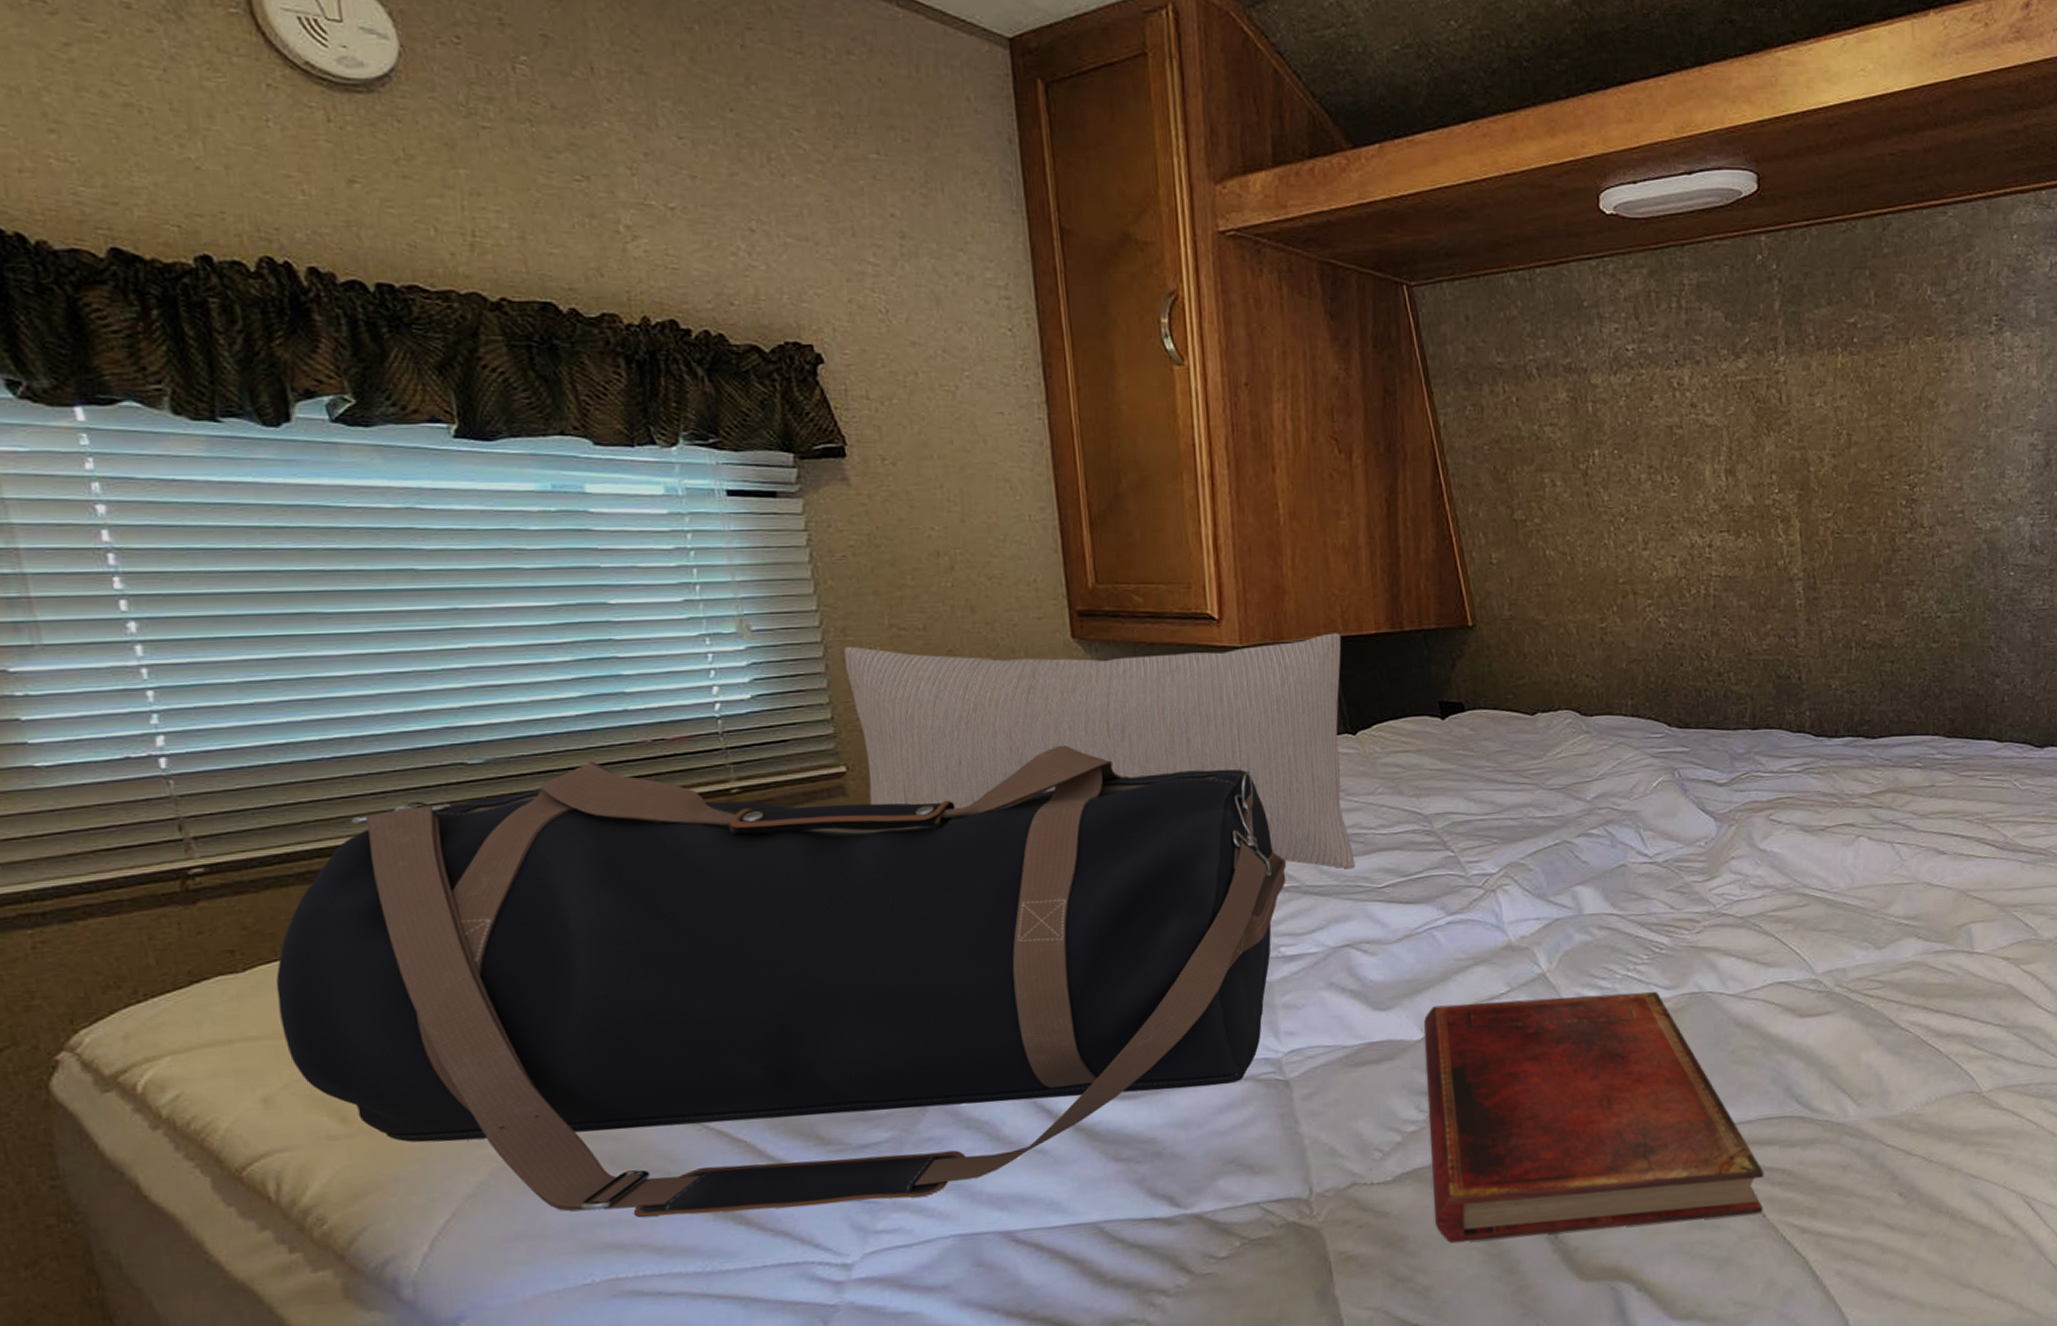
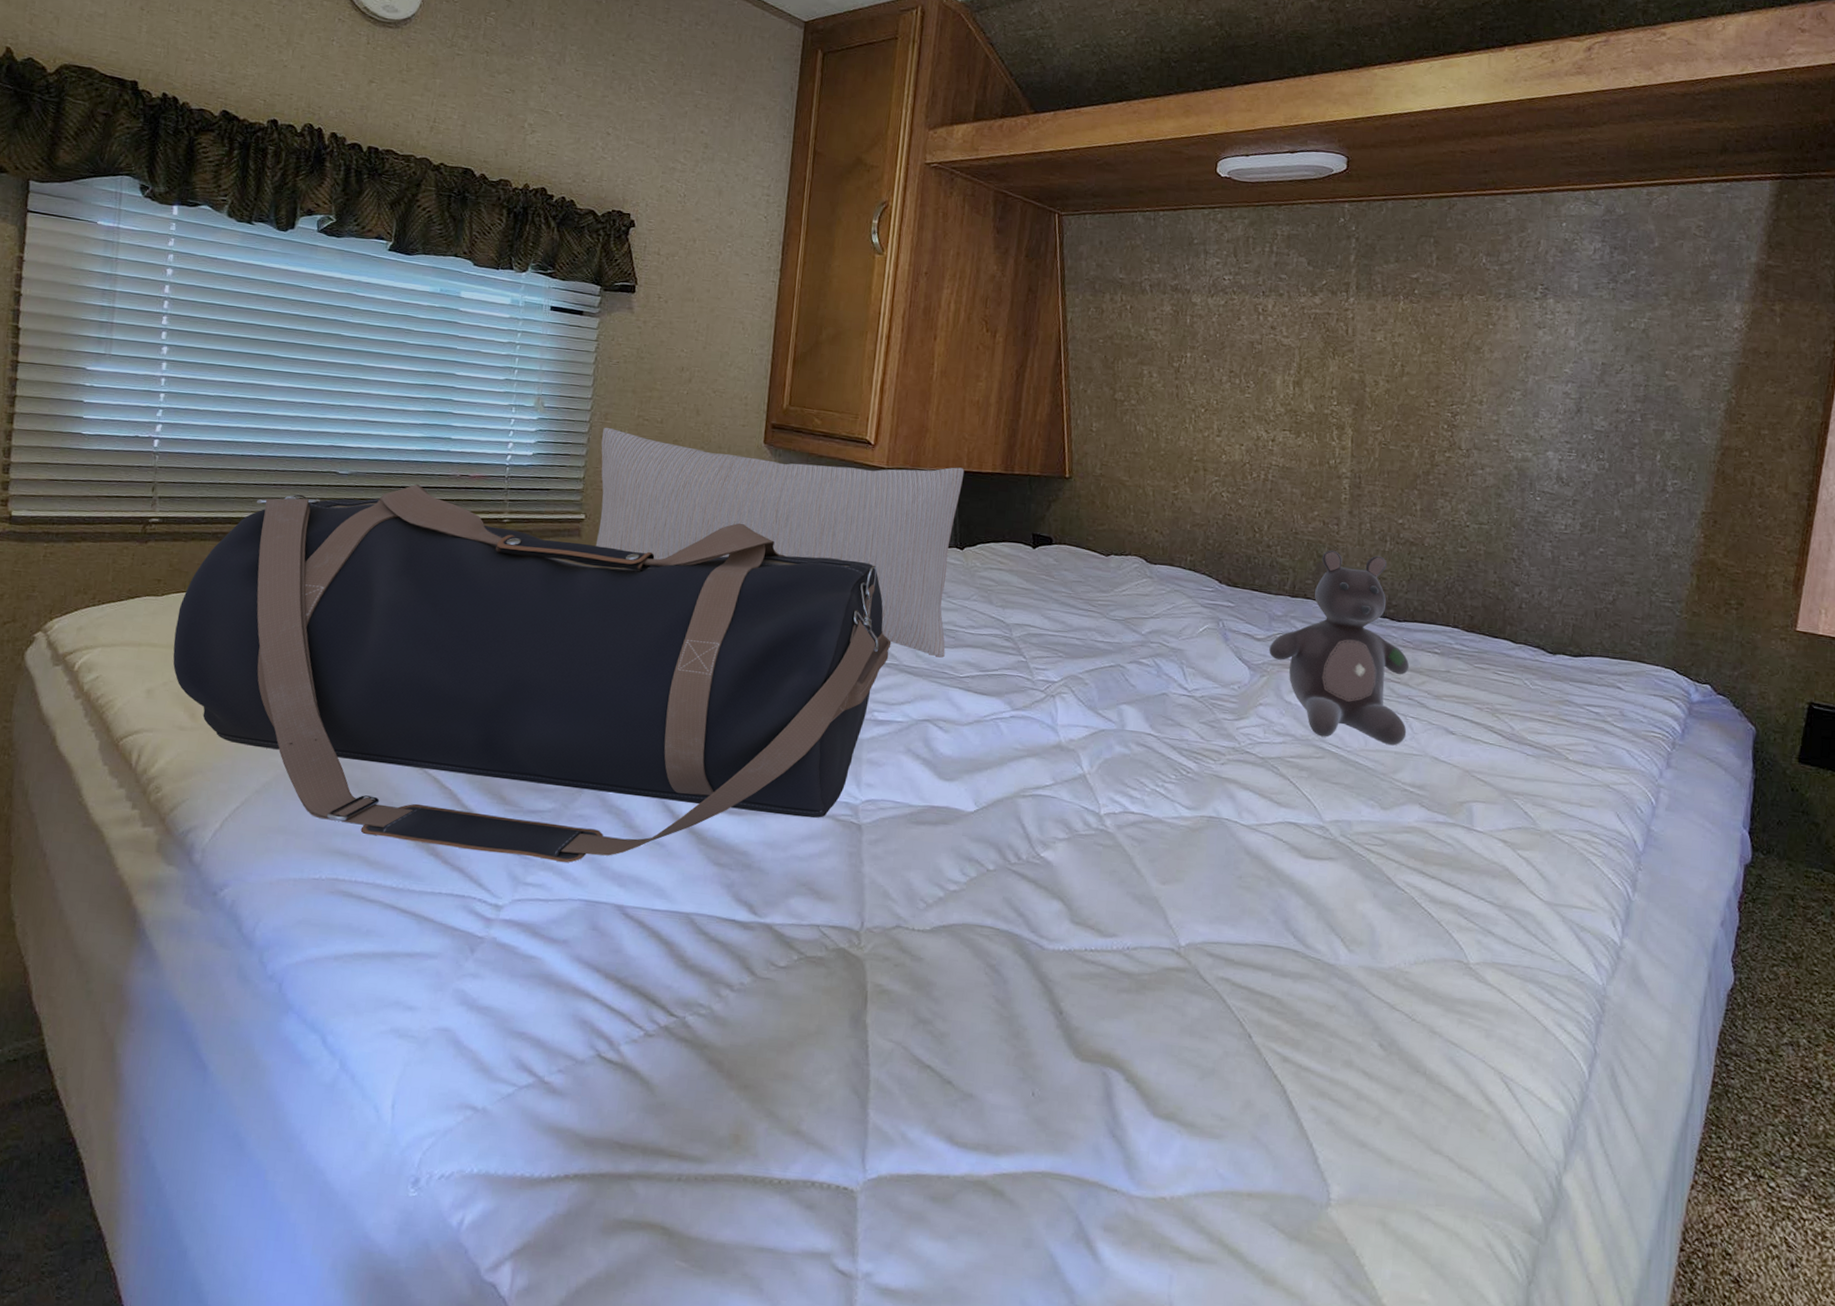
diary: present [1423,991,1764,1243] -> none [960,785,1255,1034]
stuffed animal: none [1734,666,1895,882] -> present [1269,550,1410,746]

